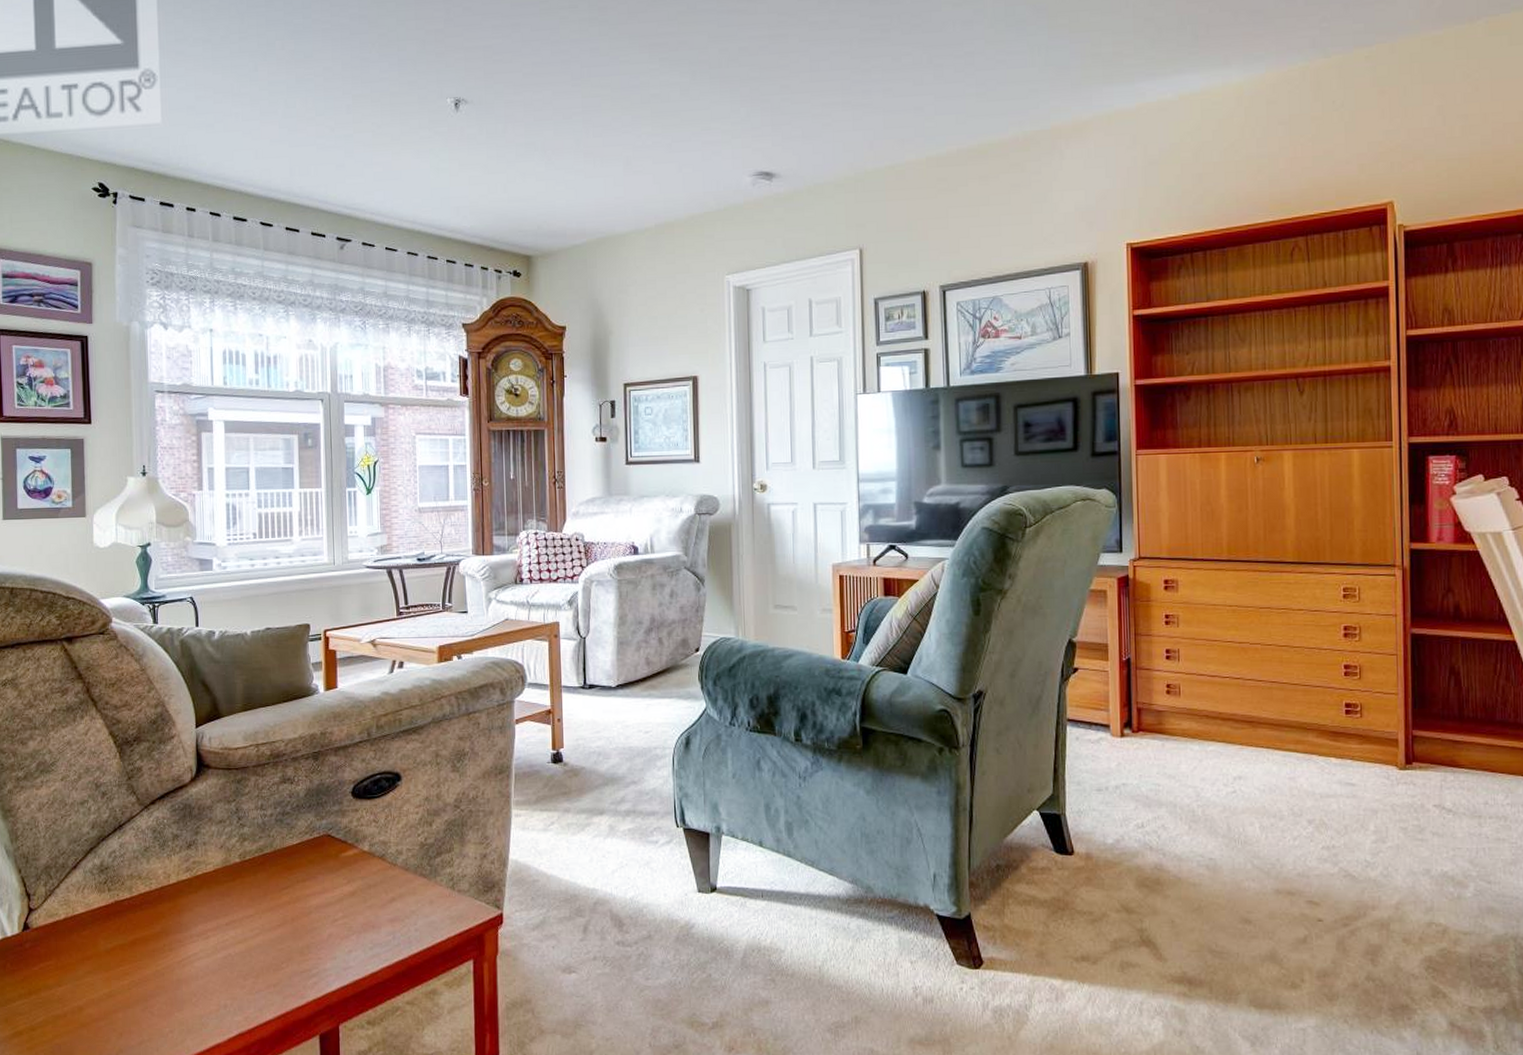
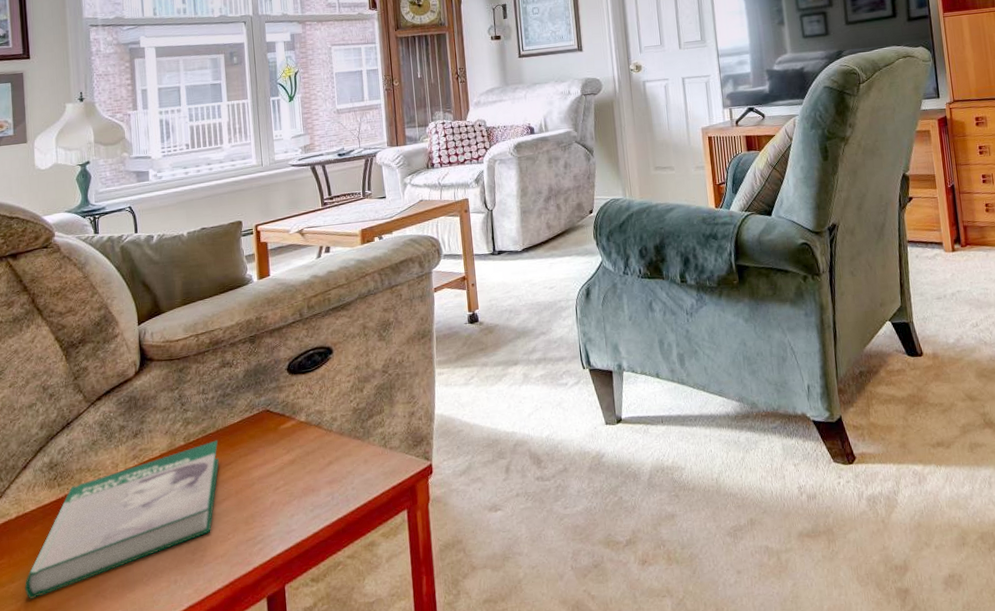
book: none [71,861,276,1006] -> present [24,440,220,599]

